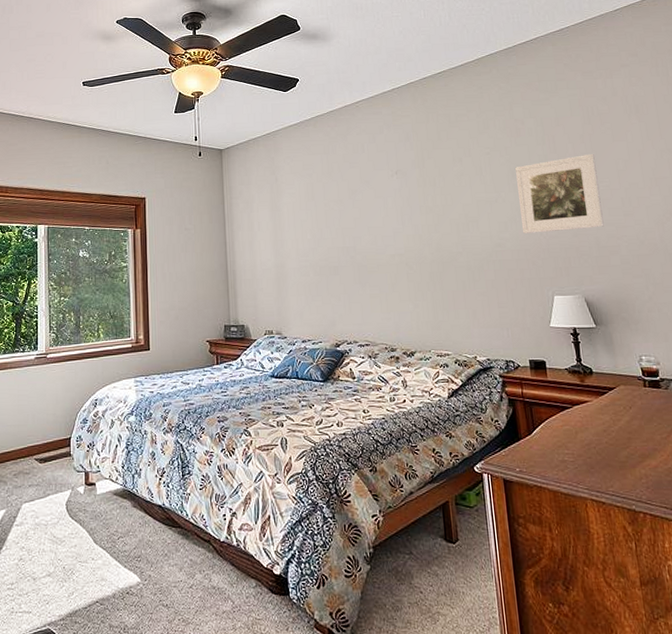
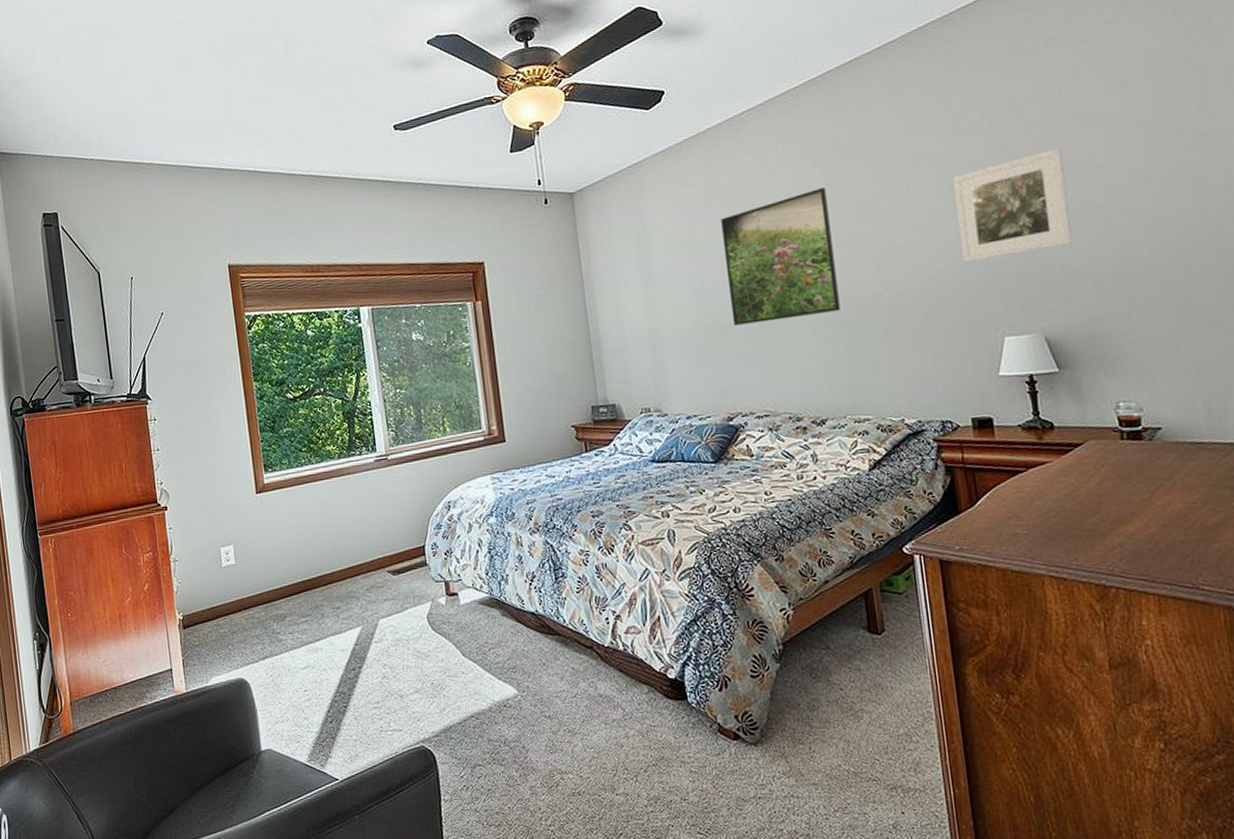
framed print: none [337,165,428,268] -> present [720,188,841,326]

